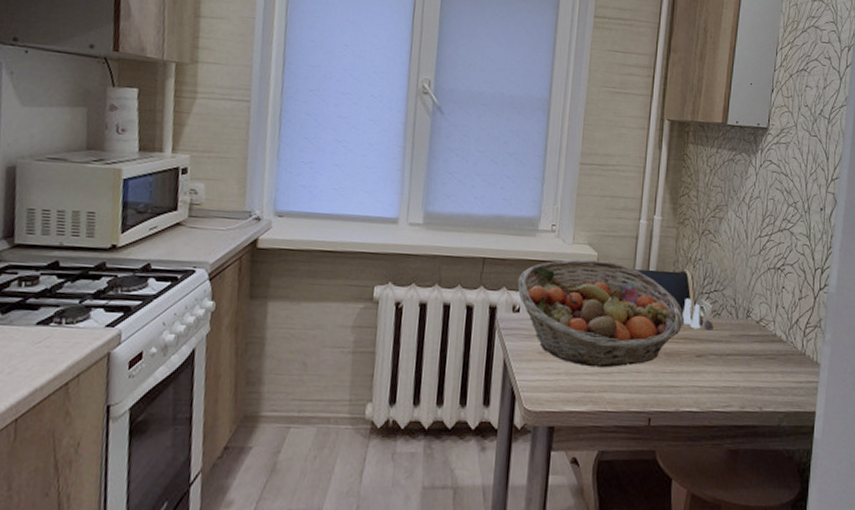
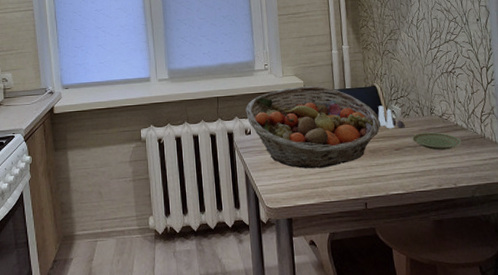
plate: none [718,339,777,365] -> present [411,132,461,151]

